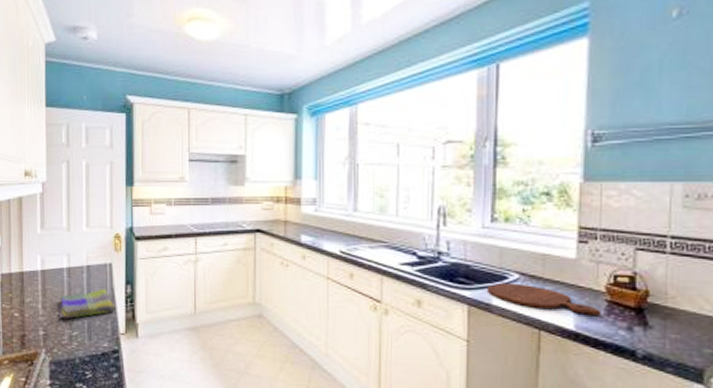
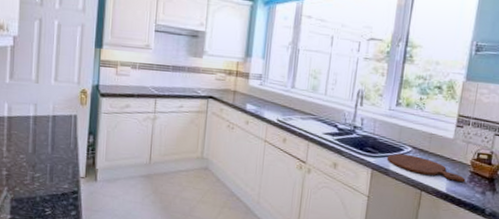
dish towel: present [59,288,114,320] -> none [23,136,77,162]

